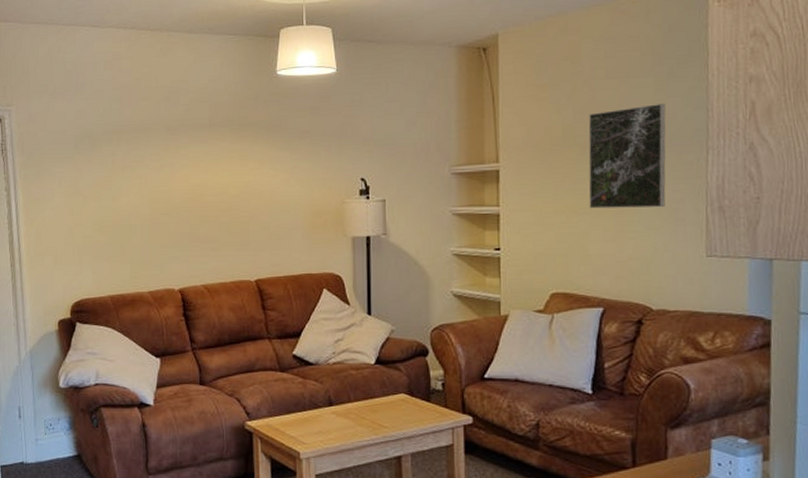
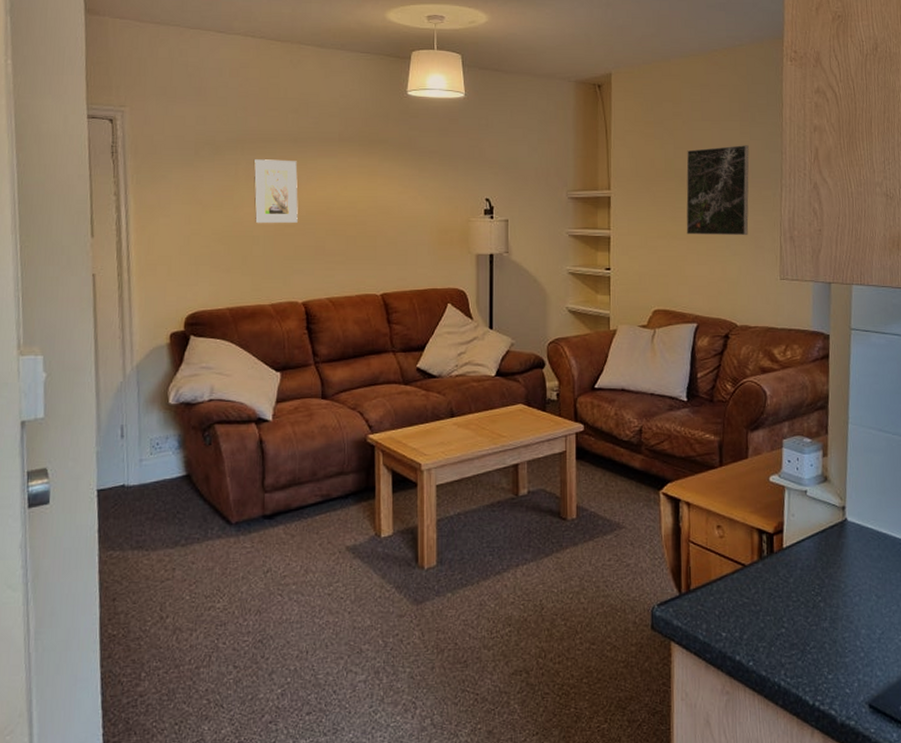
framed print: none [128,148,172,212] -> present [253,159,298,223]

